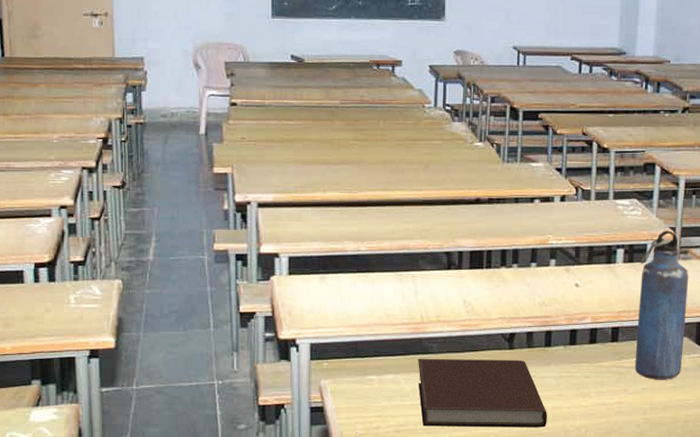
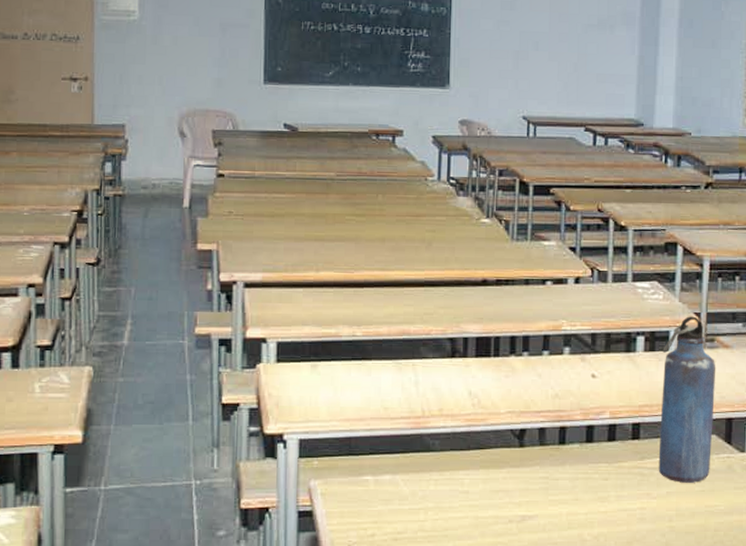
notebook: present [418,358,547,428] -> none [418,456,562,536]

